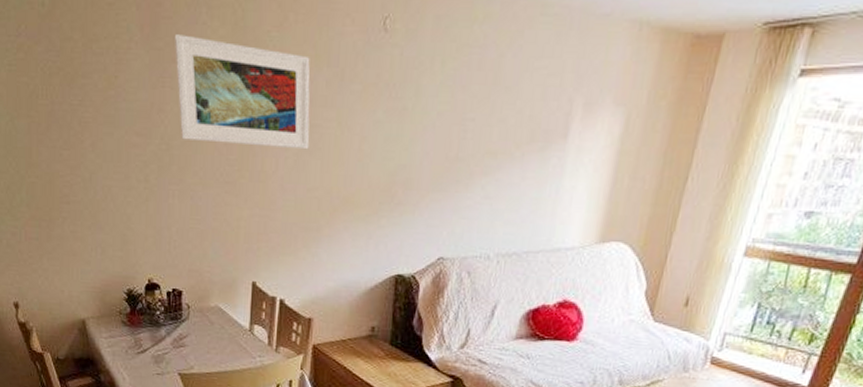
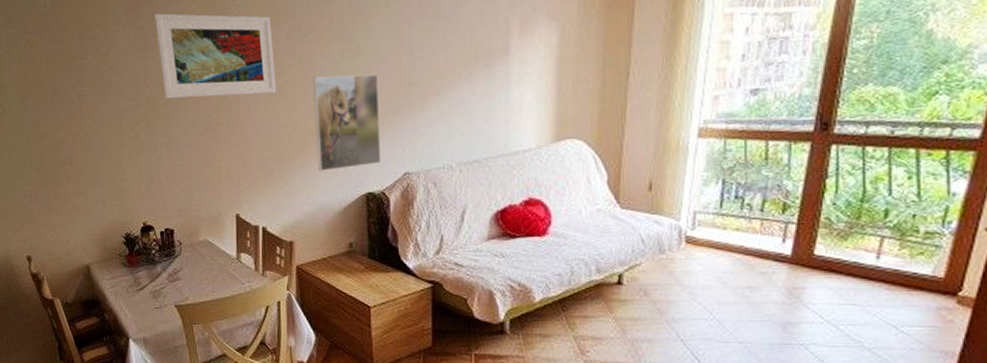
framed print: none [346,135,423,246] -> present [312,73,382,171]

